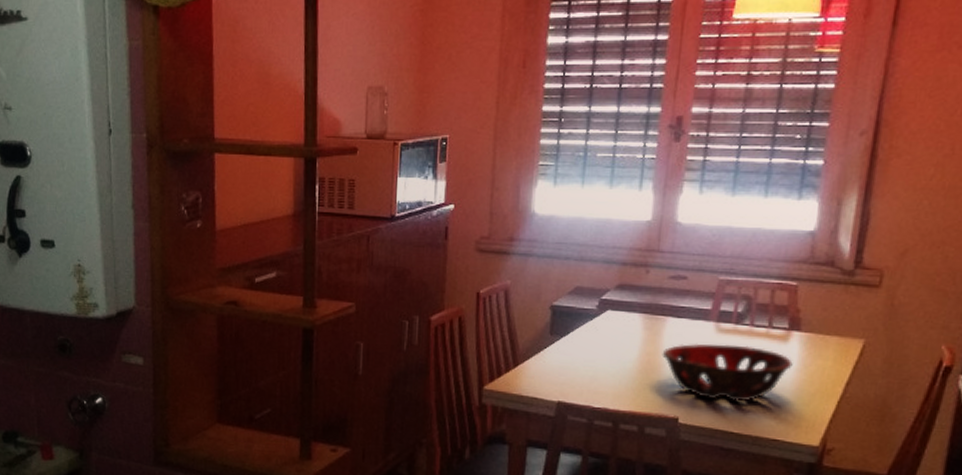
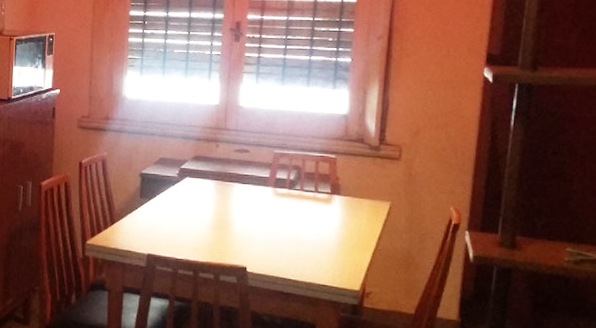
decorative bowl: present [662,343,793,402] -> none [231,205,336,254]

